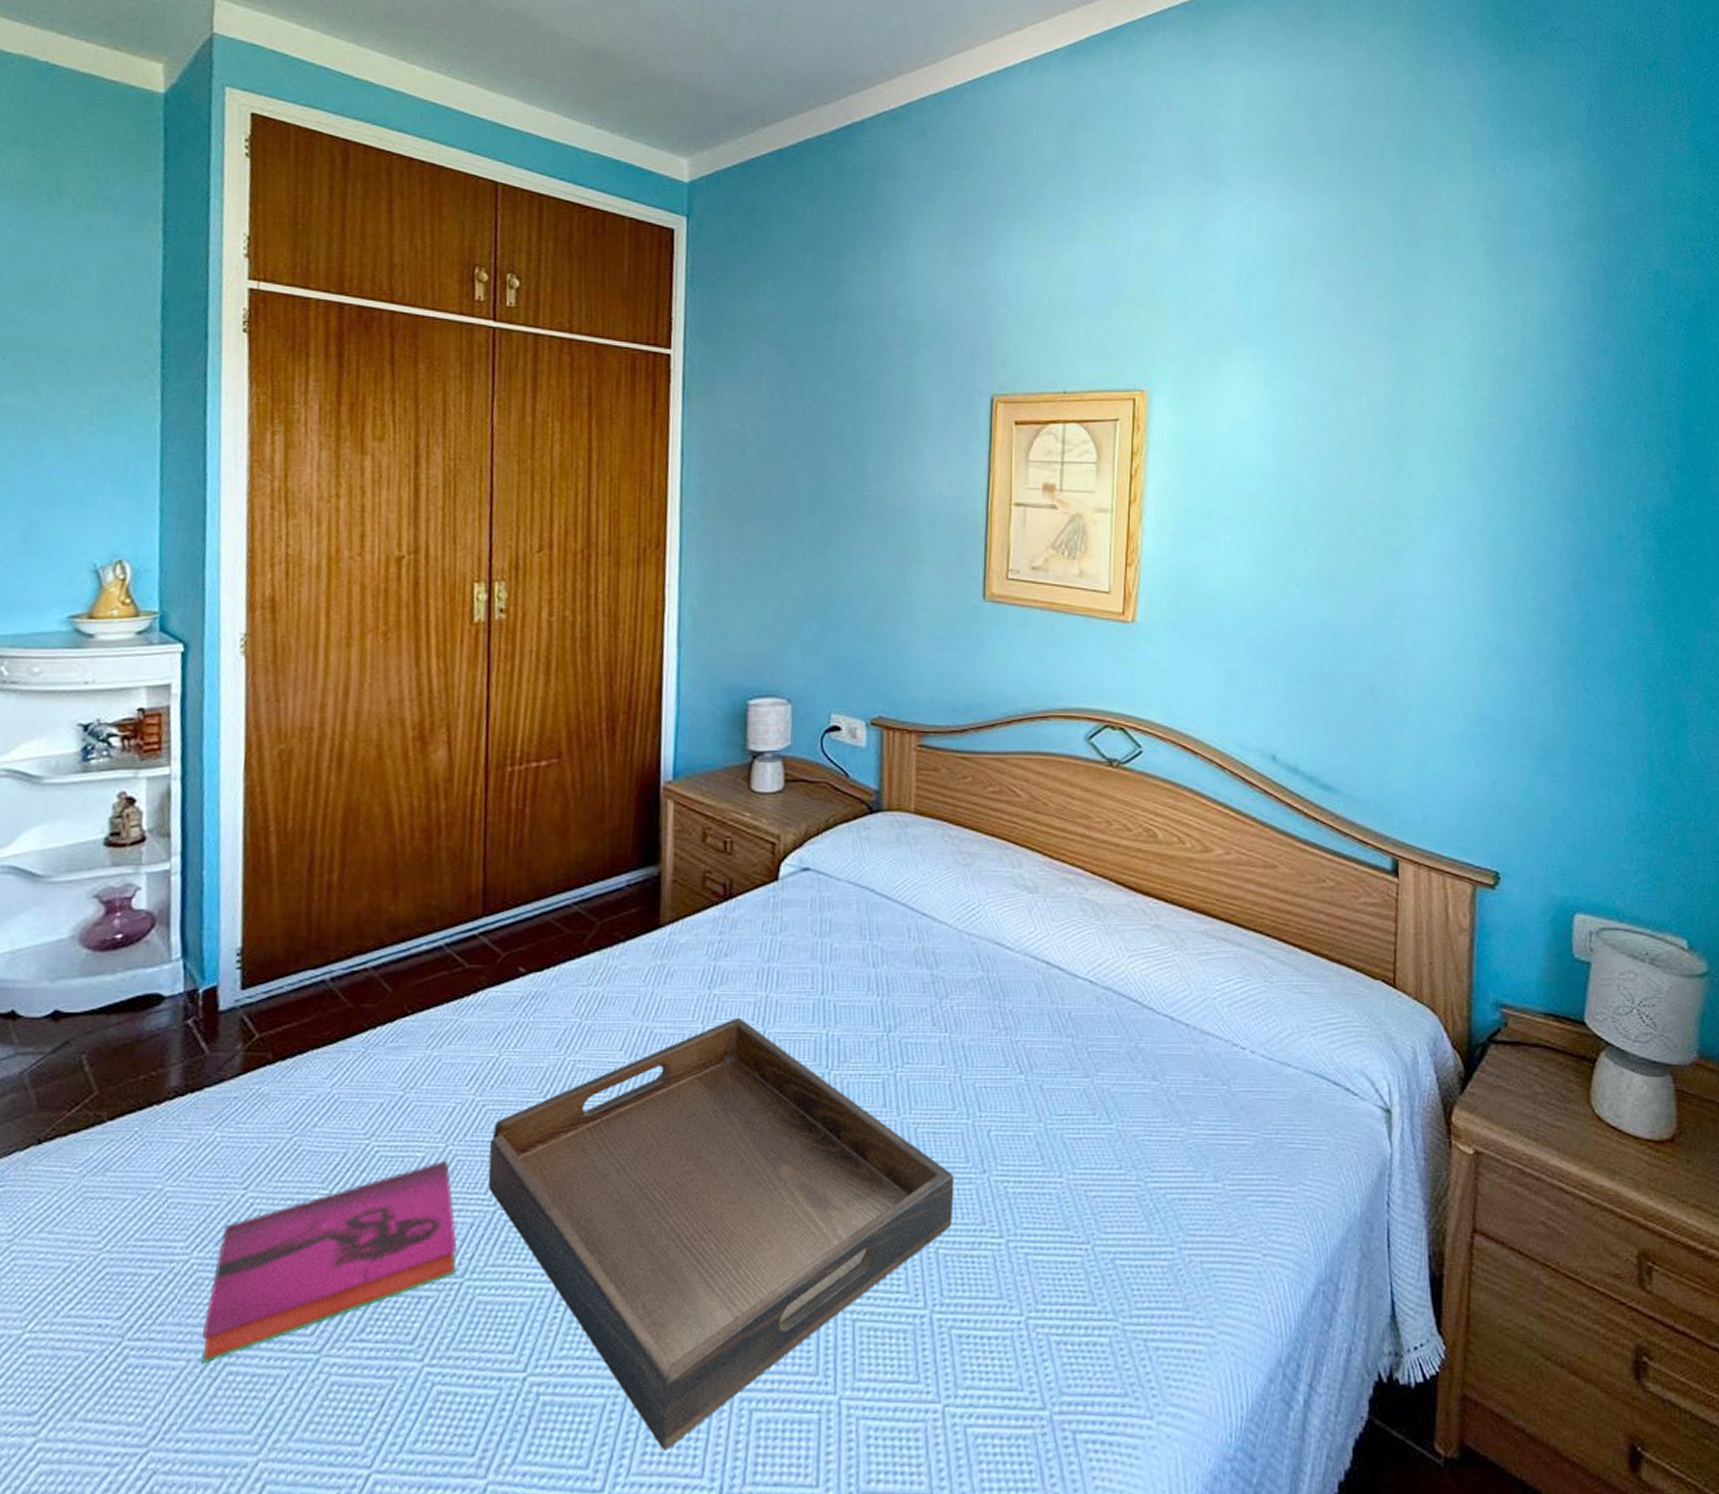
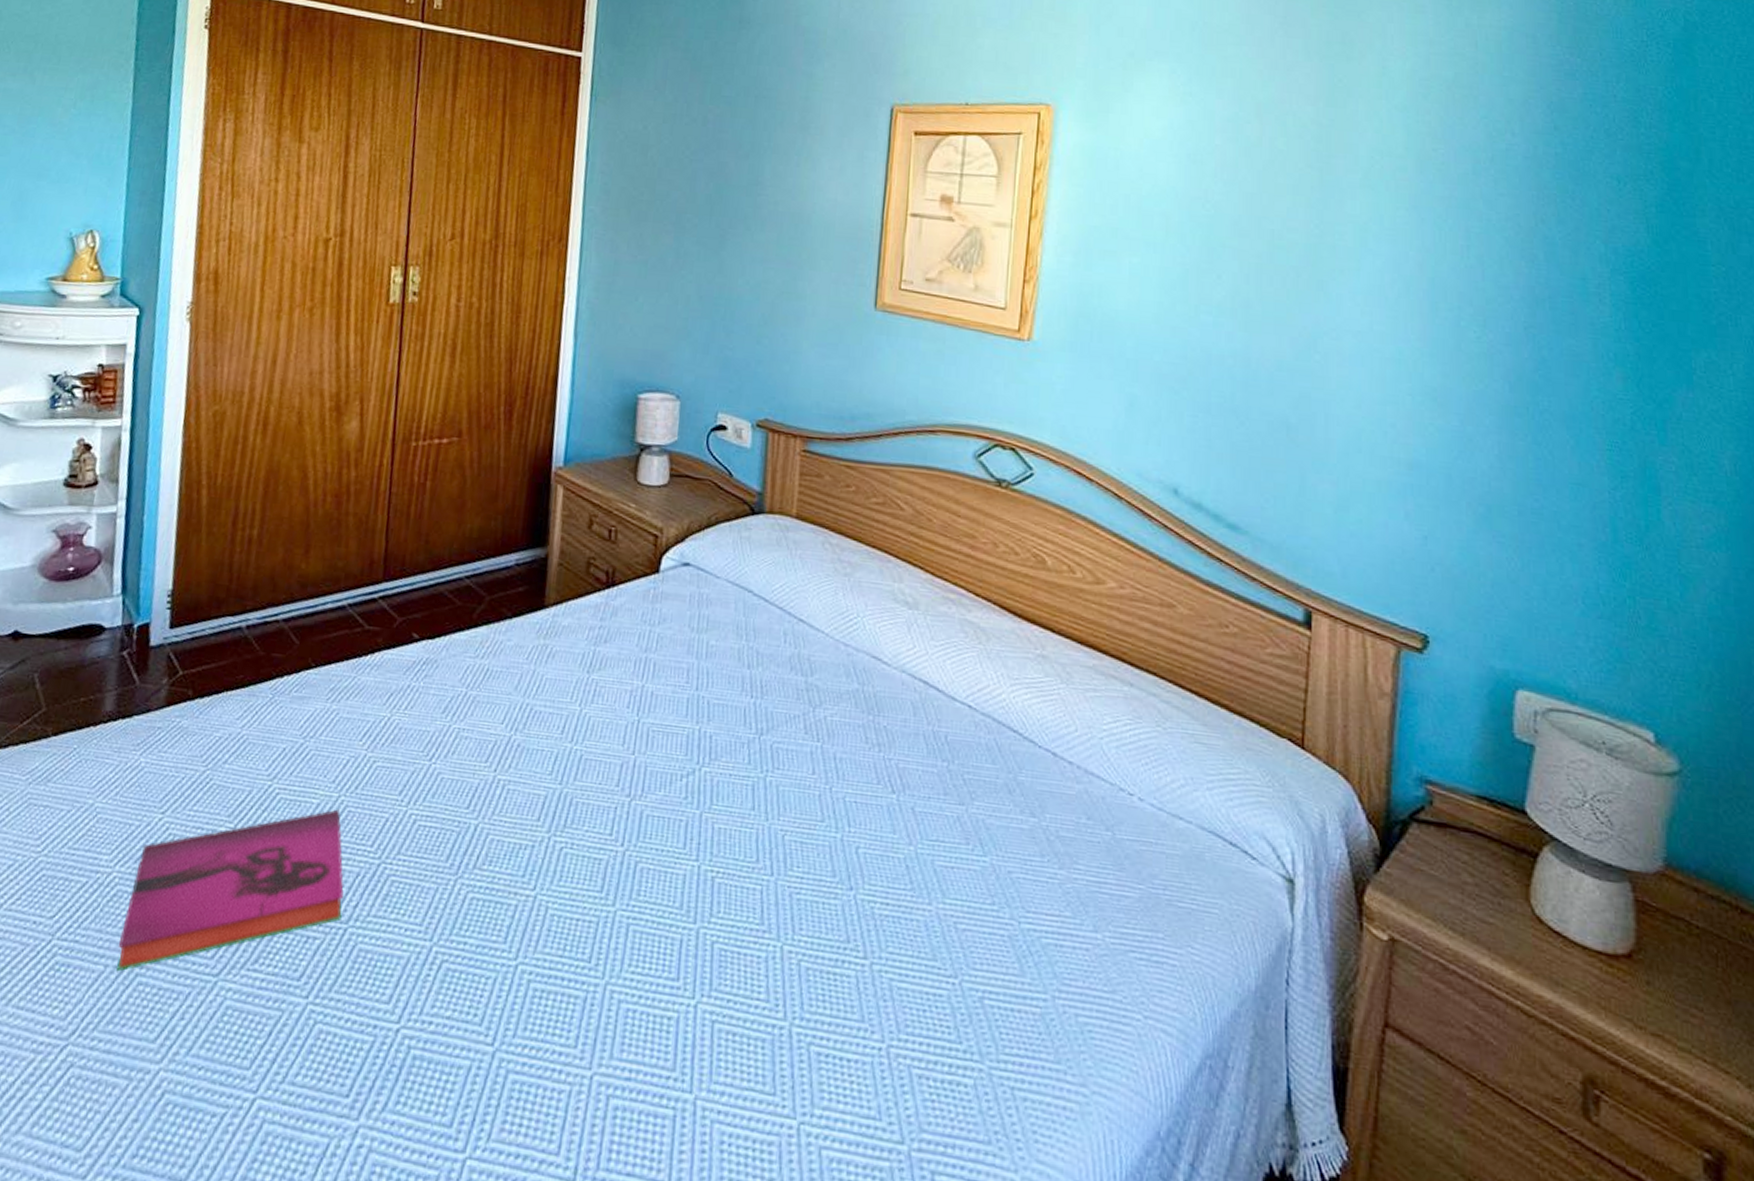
serving tray: present [488,1017,955,1451] -> none [375,703,820,1123]

